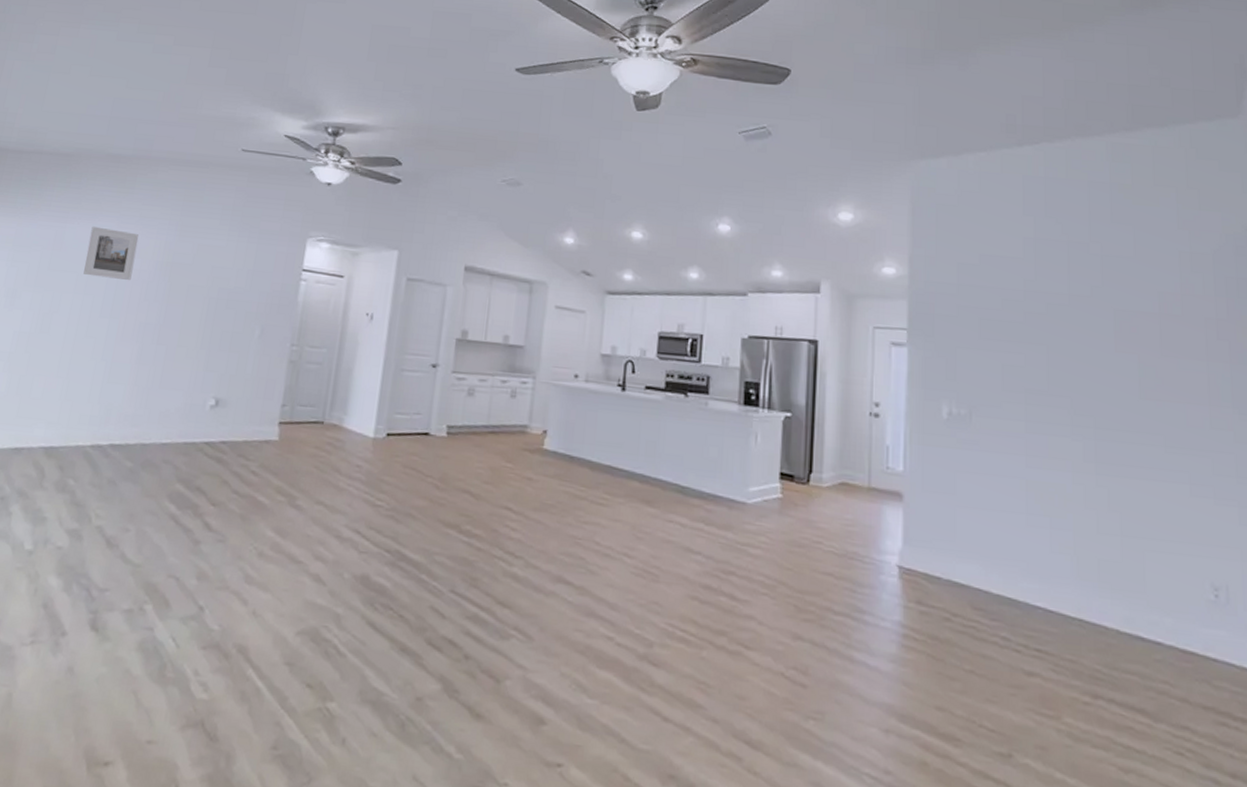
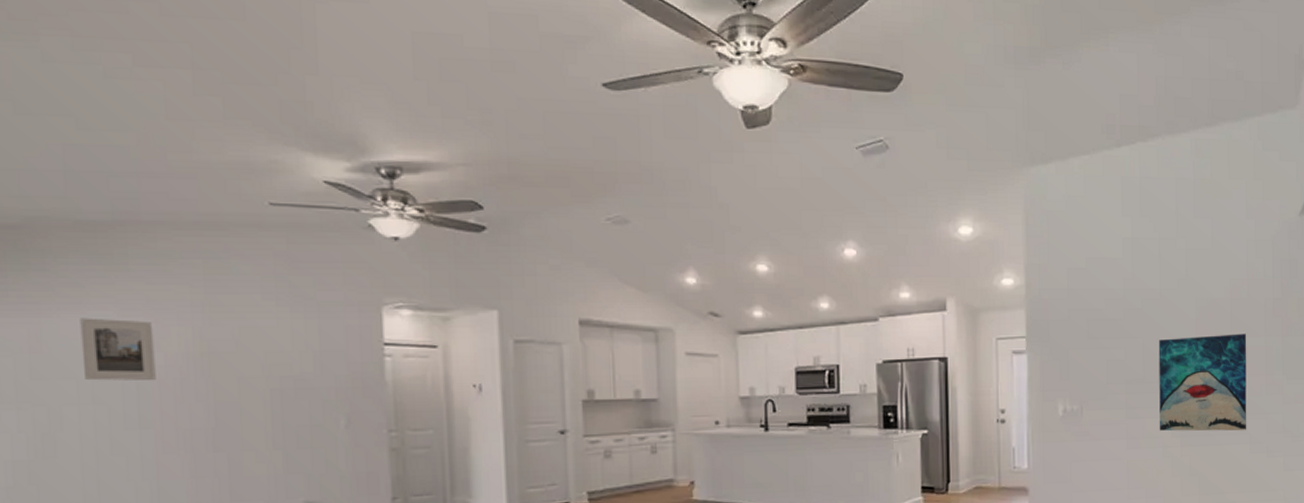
wall art: none [1067,349,1186,468] -> present [1158,333,1247,432]

